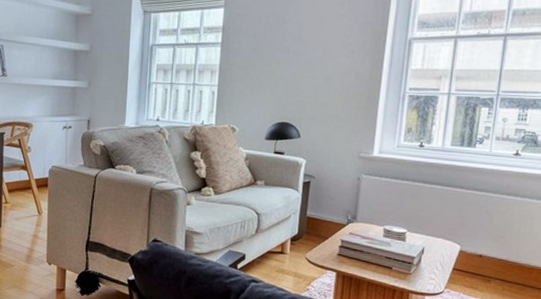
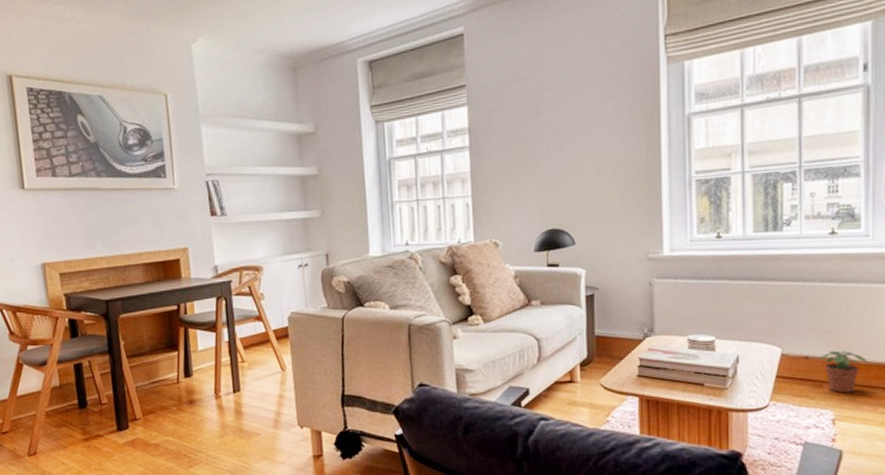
potted plant: none [490,252,530,290] -> present [818,350,867,394]

